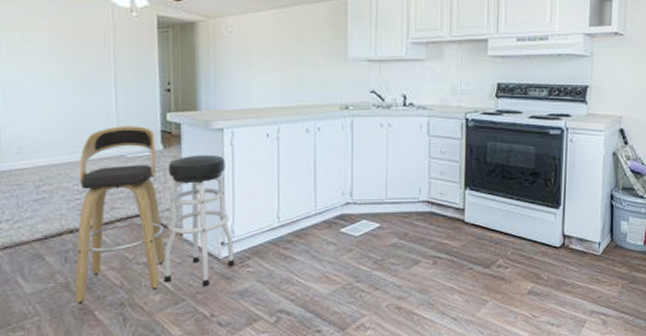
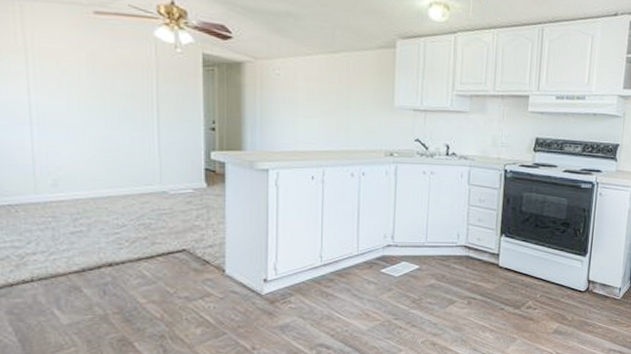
bar stool: present [74,126,166,305] -> none [113,162,207,336]
bar stool: present [163,154,235,286] -> none [204,194,277,320]

